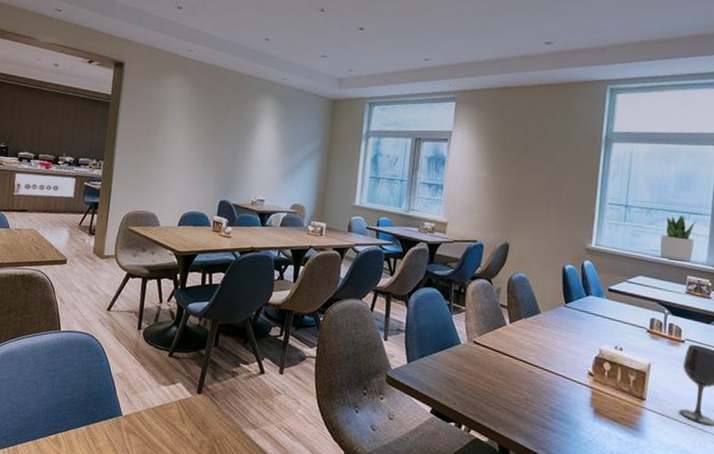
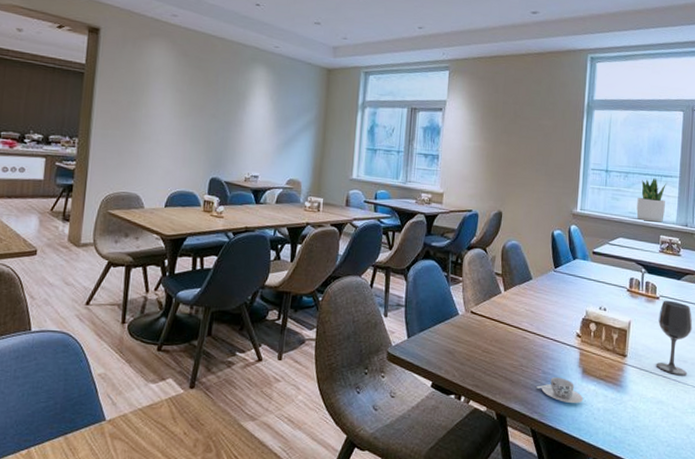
teacup: none [542,414,595,444] -> present [535,377,584,403]

